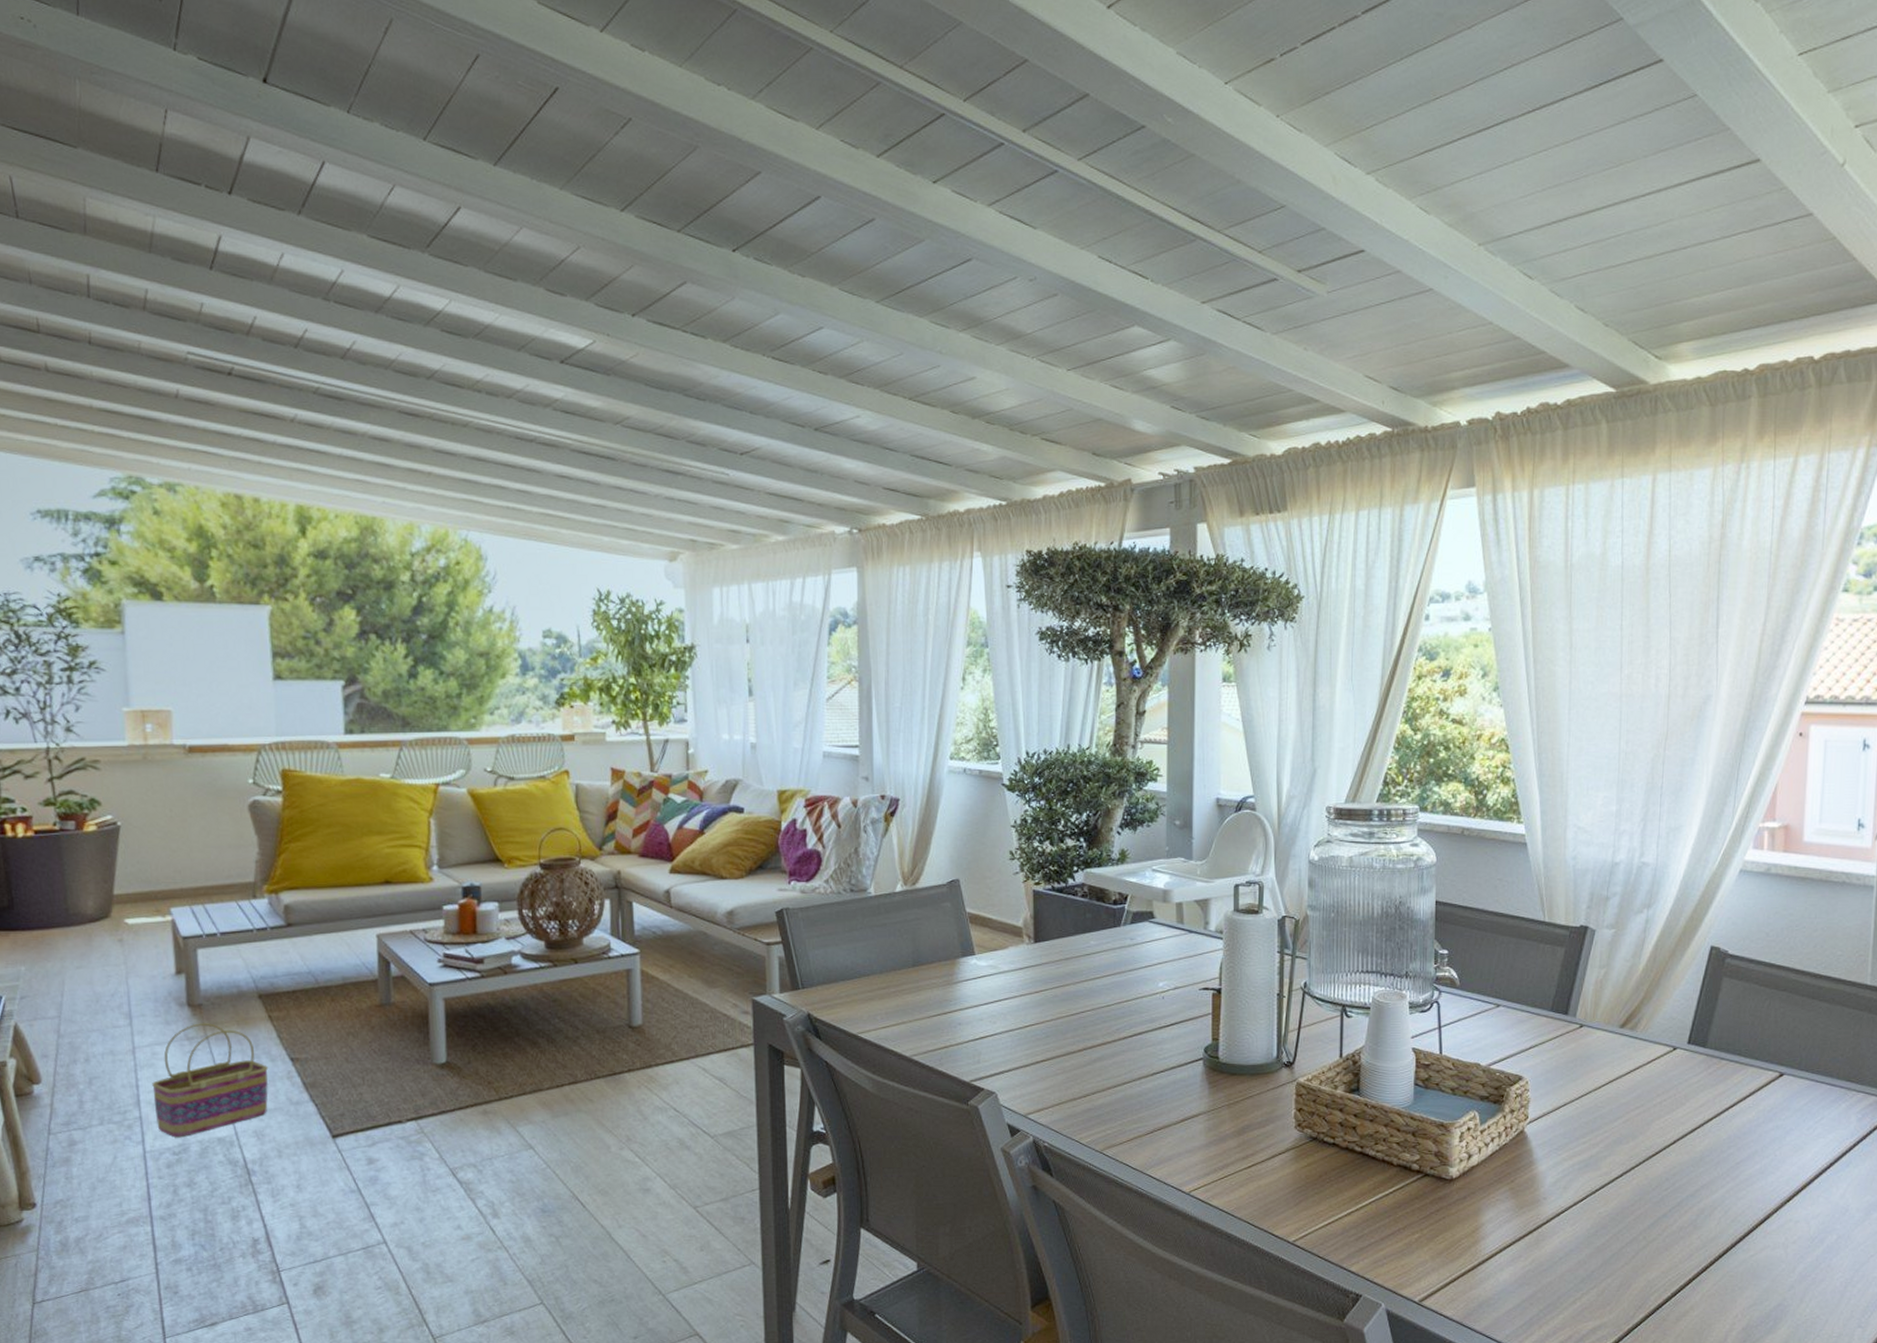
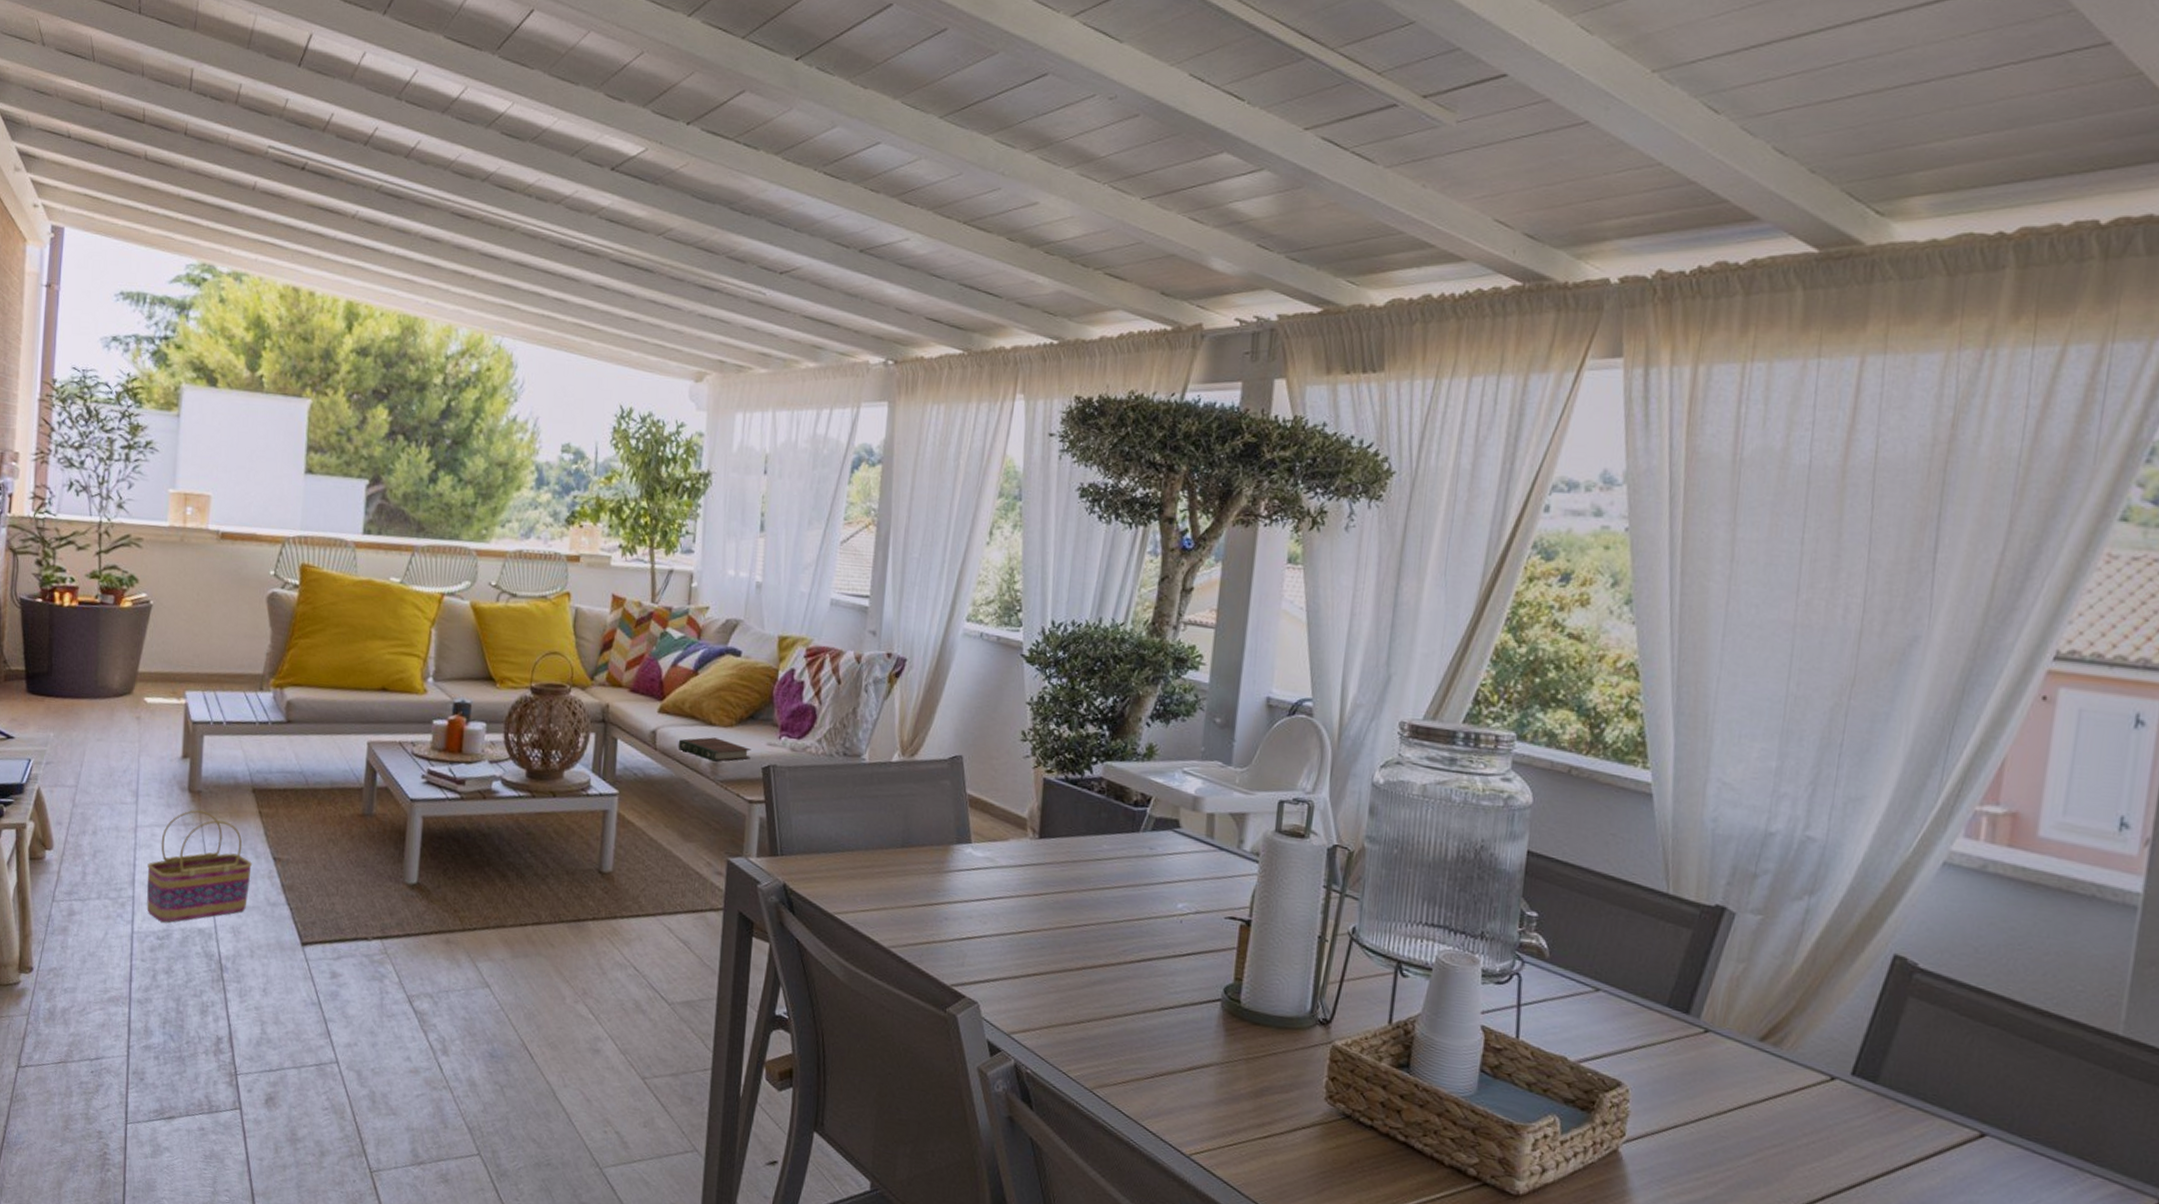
book: none [692,890,763,911] -> present [678,737,751,762]

